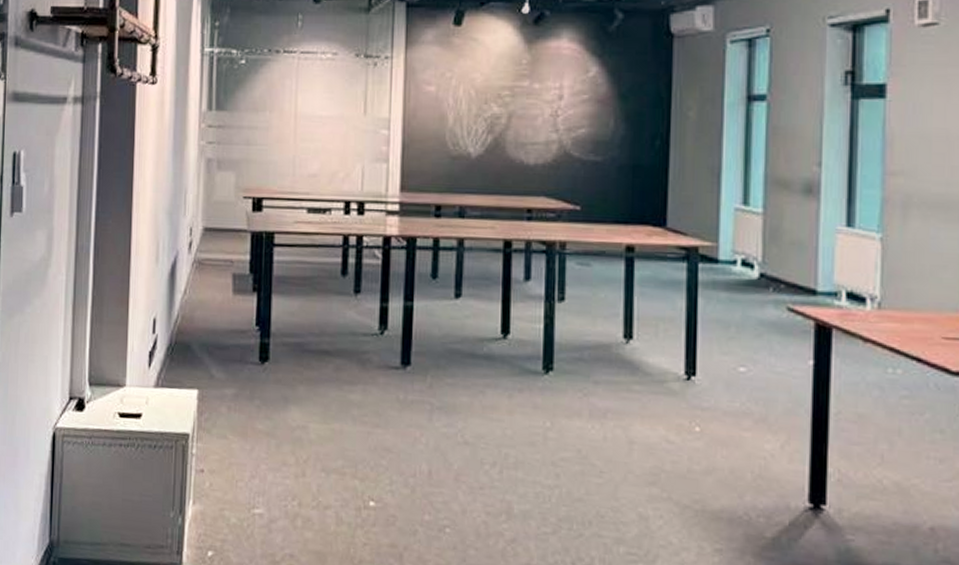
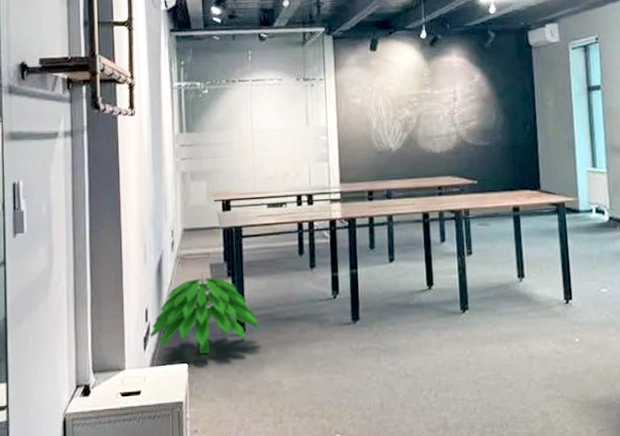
indoor plant: none [155,282,288,381] -> present [148,272,261,355]

